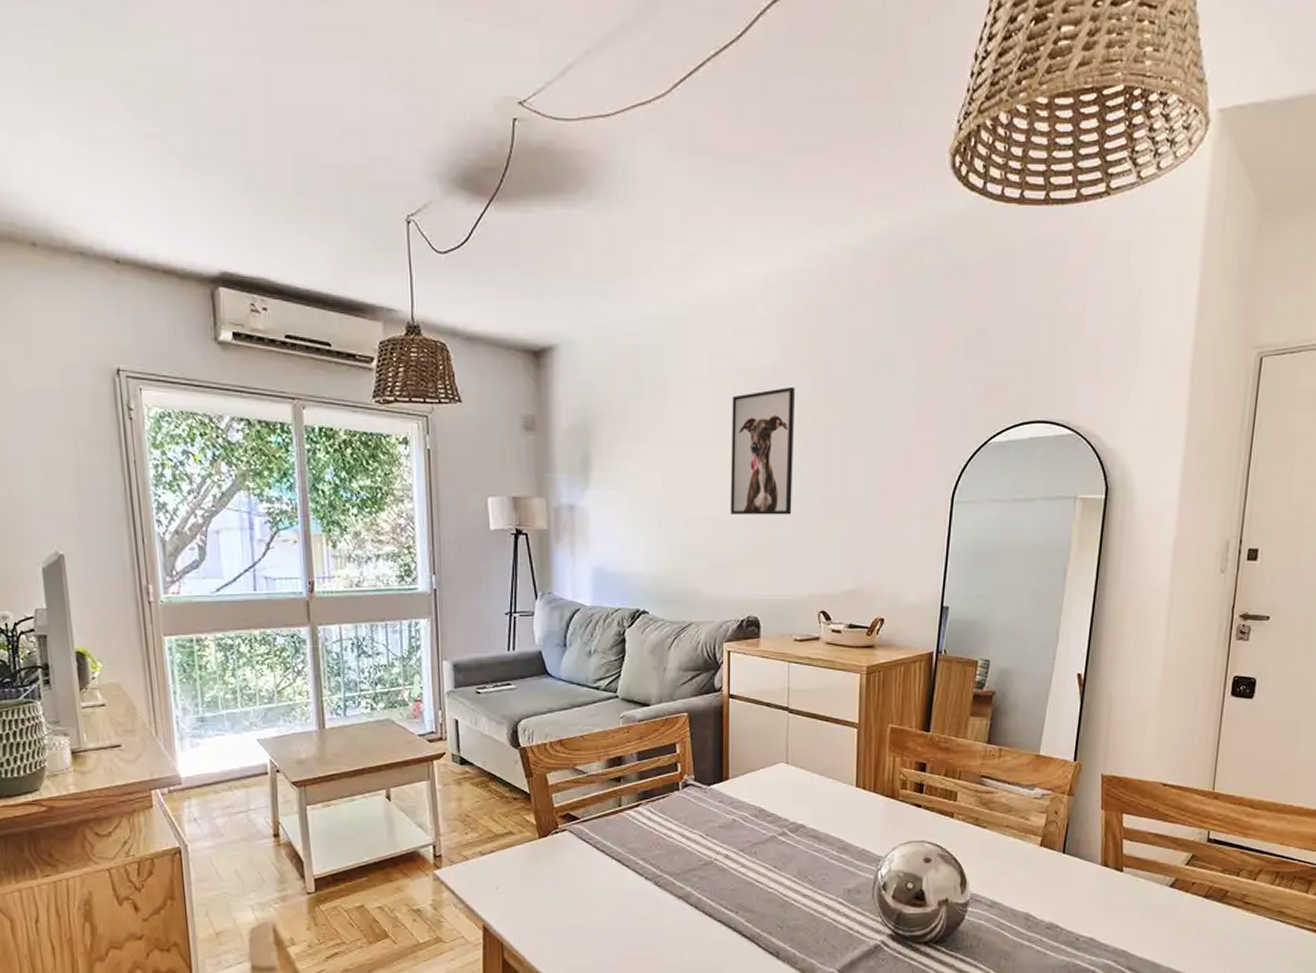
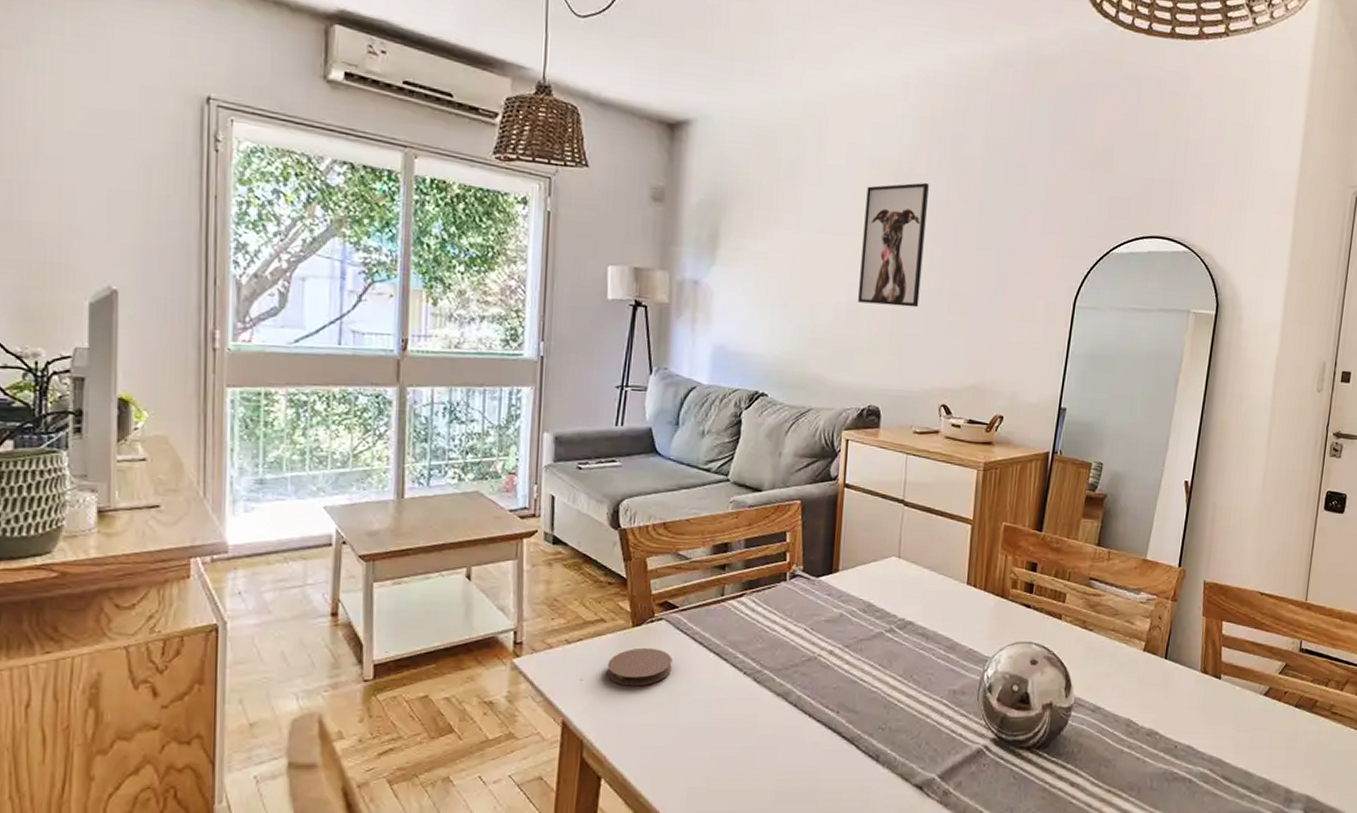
coaster: none [520,857,578,893] -> present [607,647,673,686]

